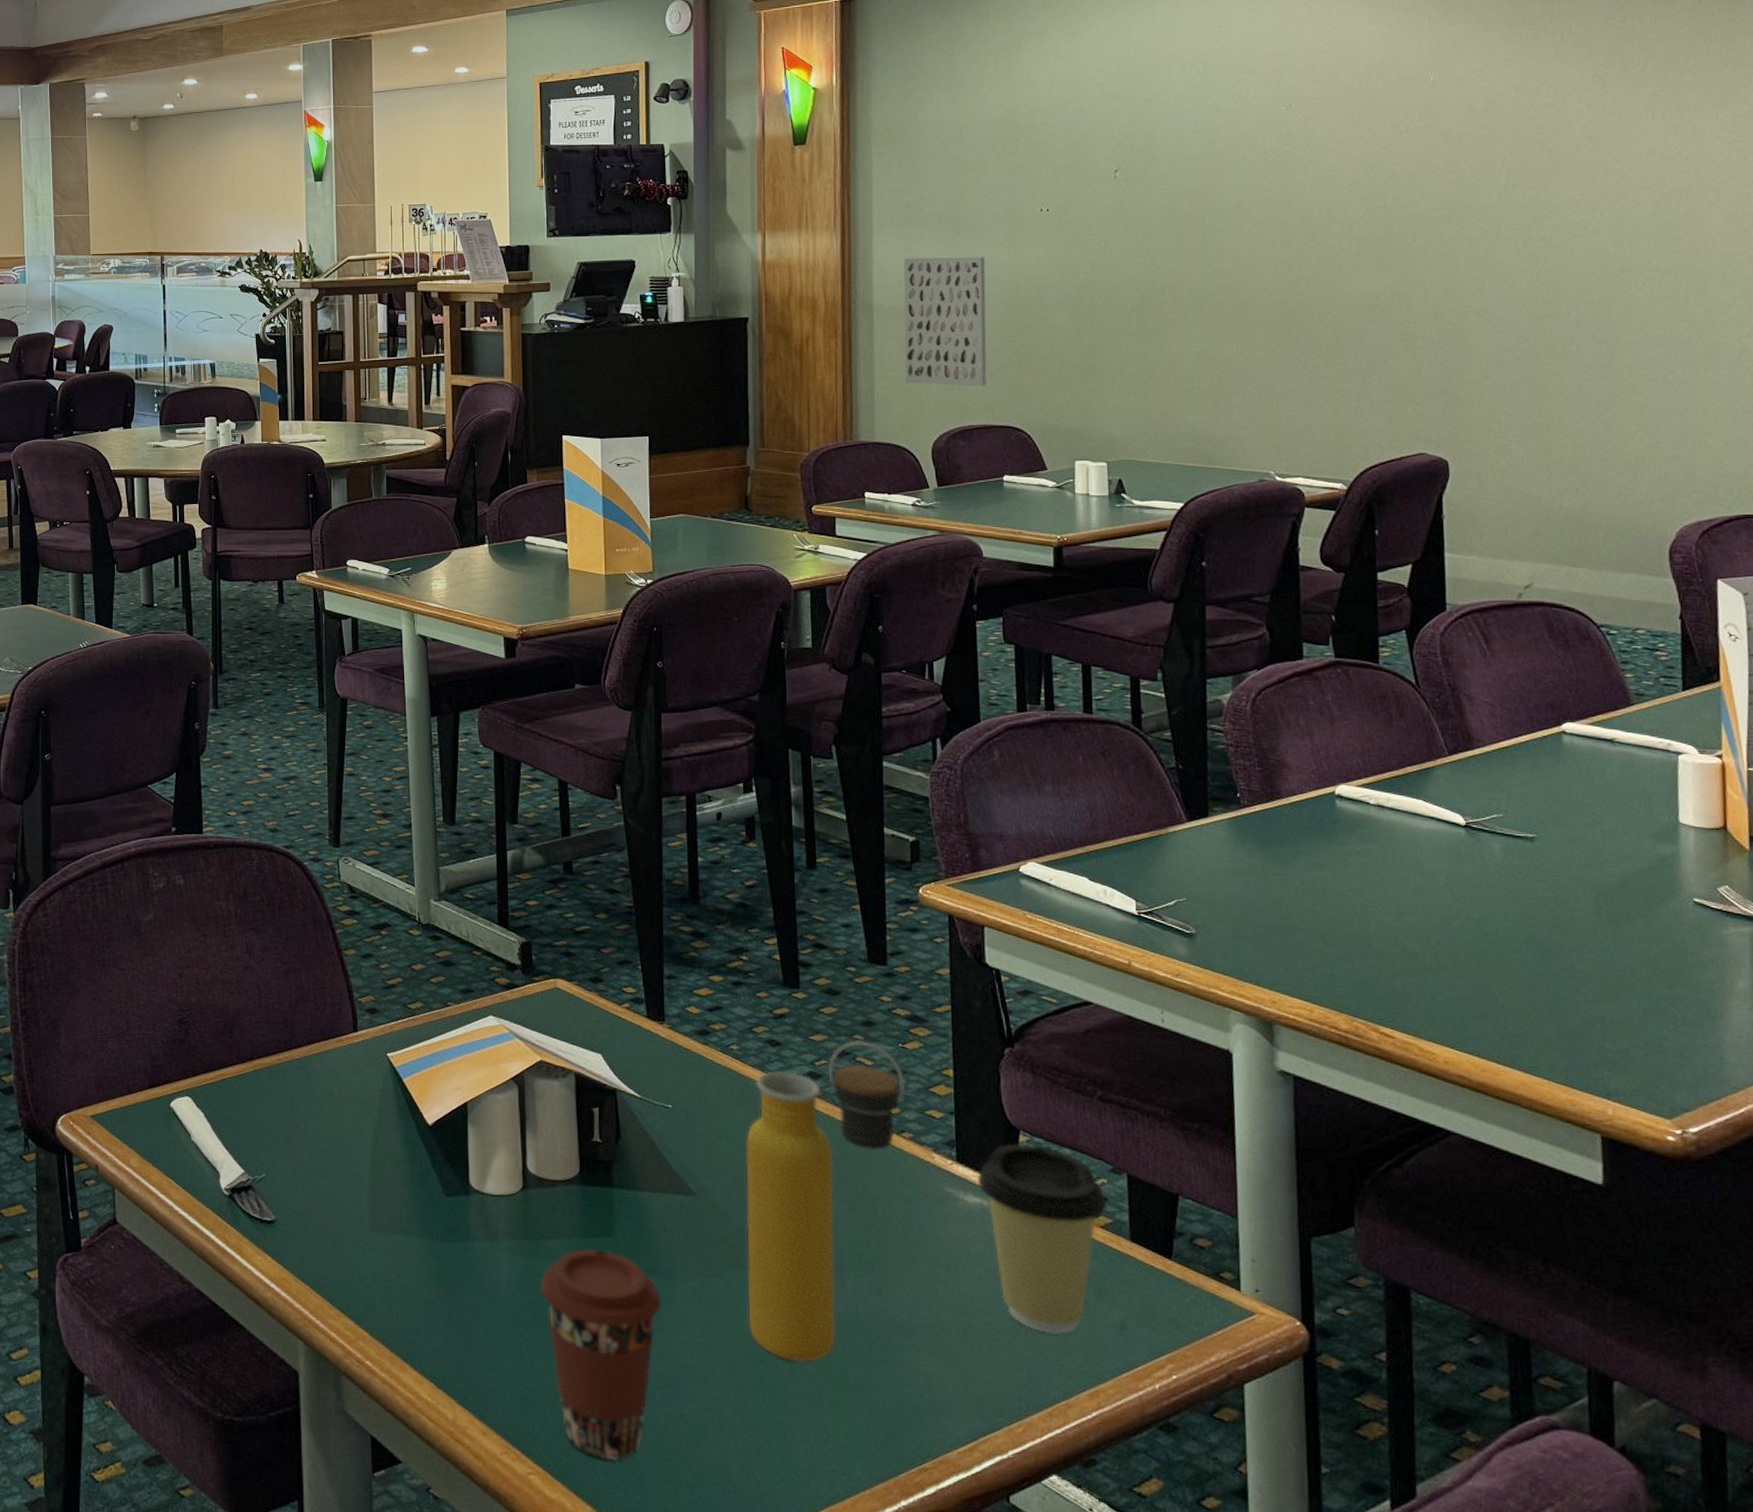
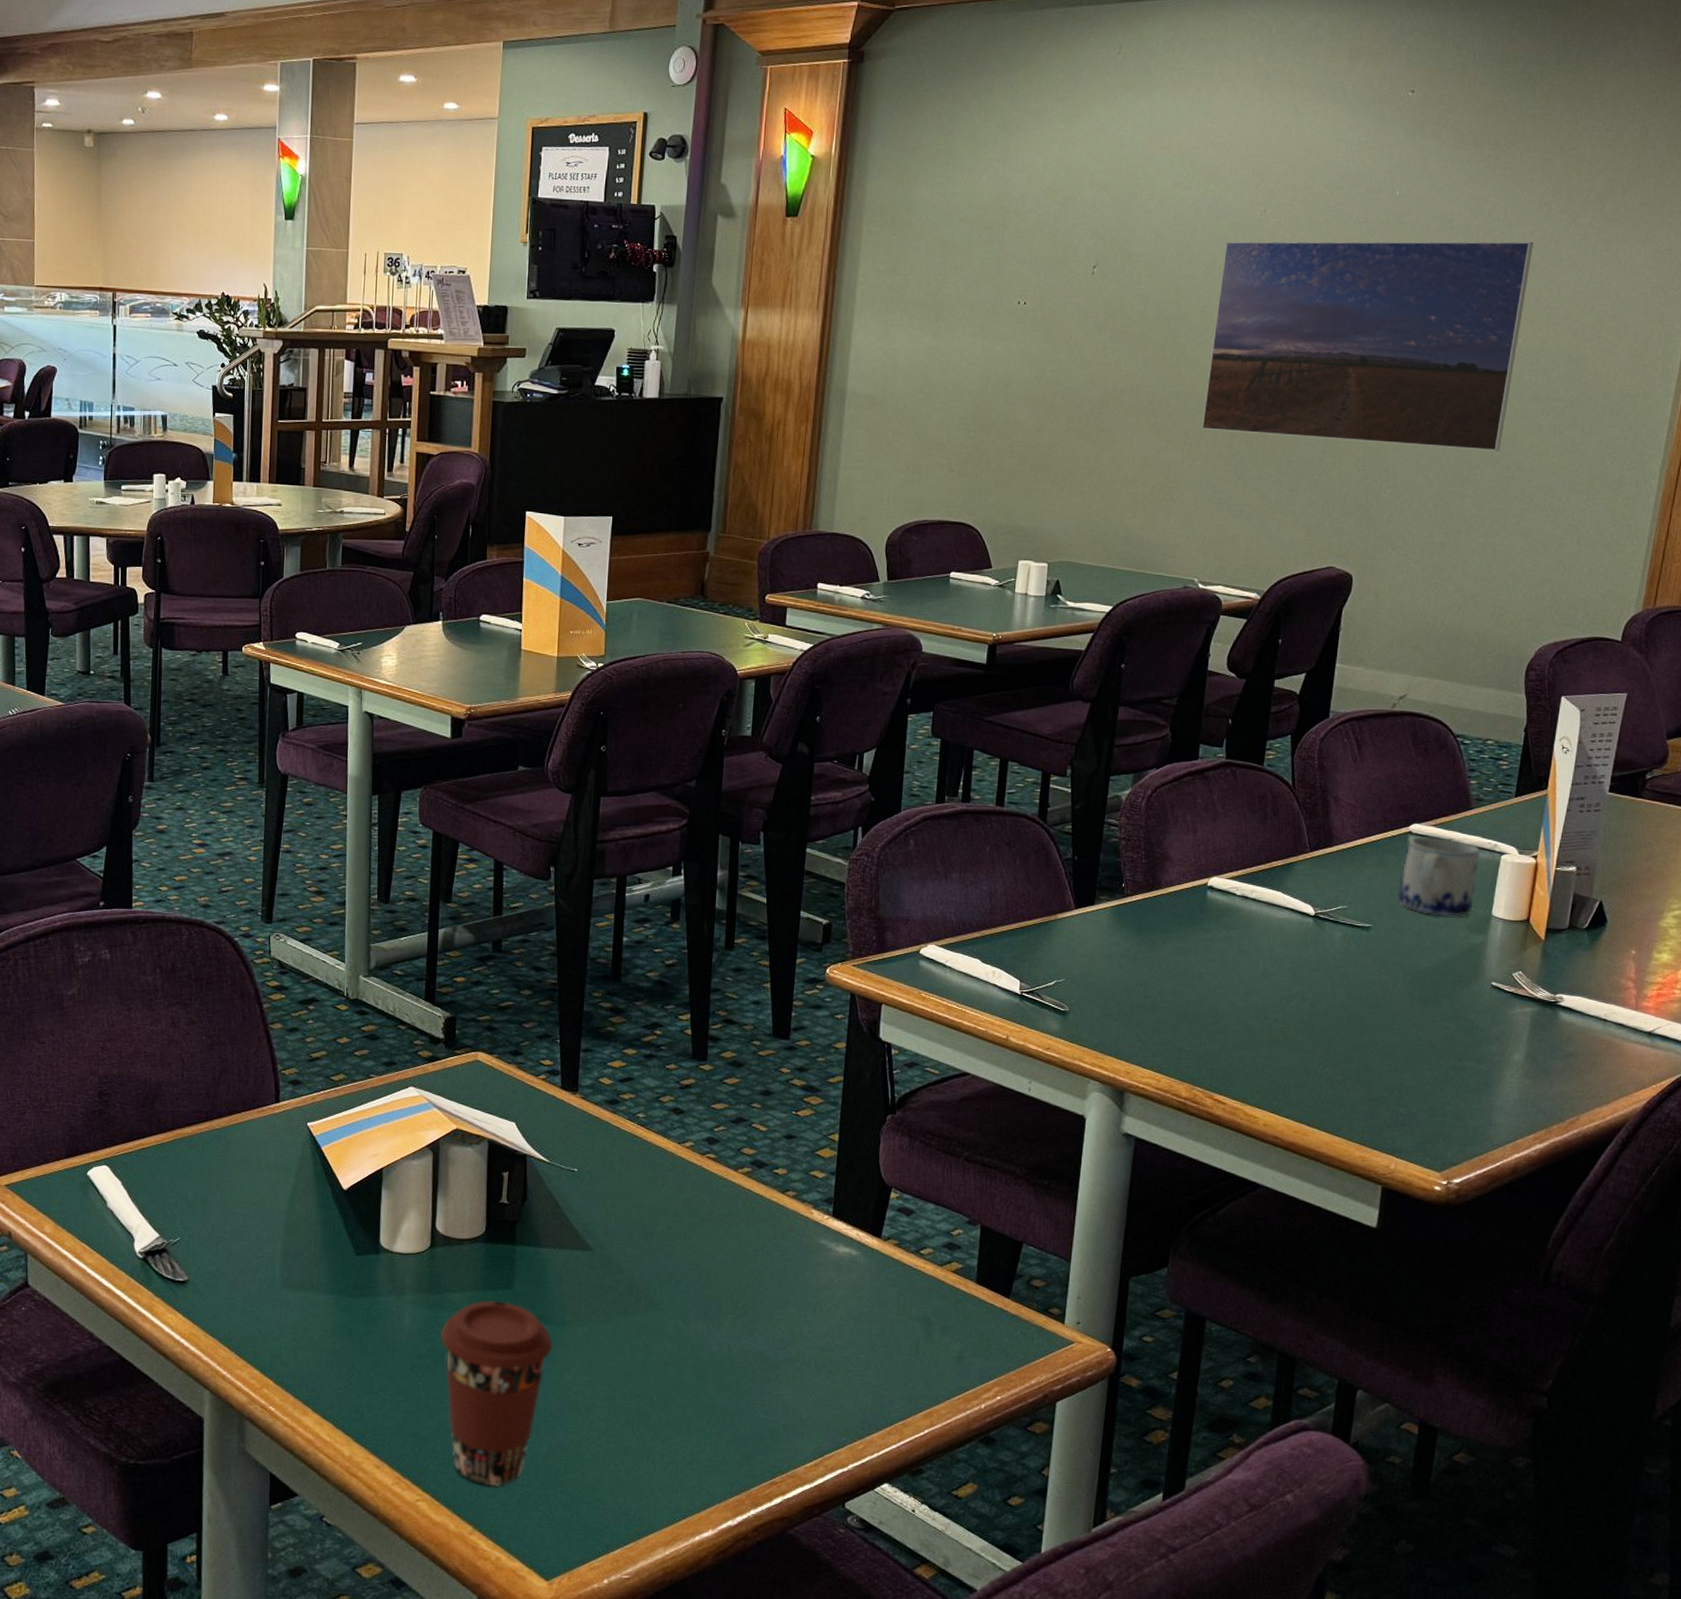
water bottle: present [746,1040,906,1362] -> none [631,1108,795,1395]
wall art: present [904,257,987,386] -> none [869,344,960,481]
coffee cup: present [977,1143,1108,1334] -> none [848,1199,961,1365]
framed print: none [1252,115,1595,326] -> present [1201,241,1533,451]
mug: none [1559,736,1655,825] -> present [1397,836,1481,917]

